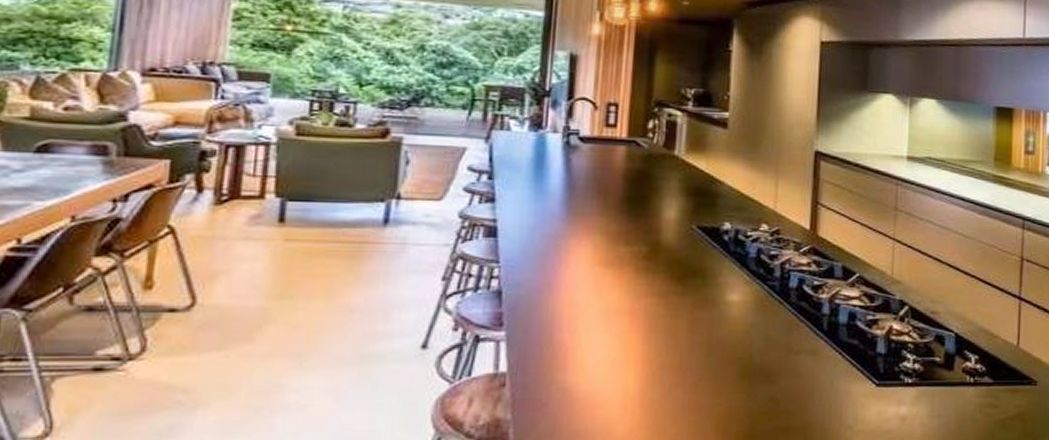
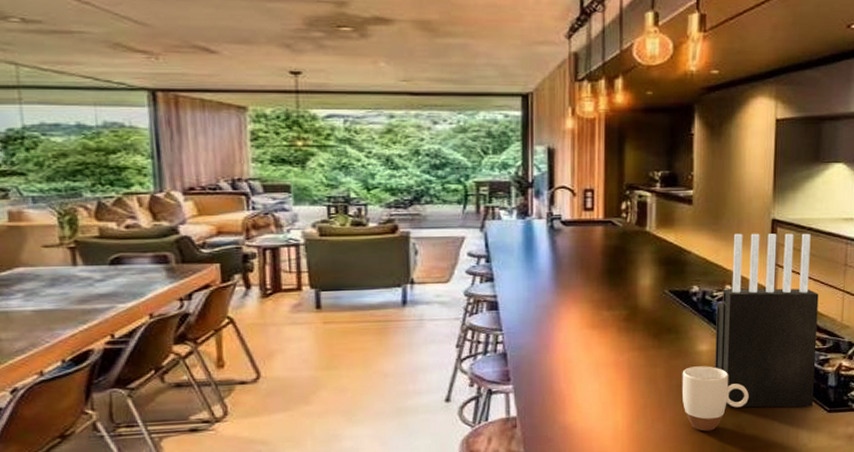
mug: none [706,320,785,403] -> present [681,366,749,432]
knife block: none [746,164,866,378] -> present [715,233,819,407]

